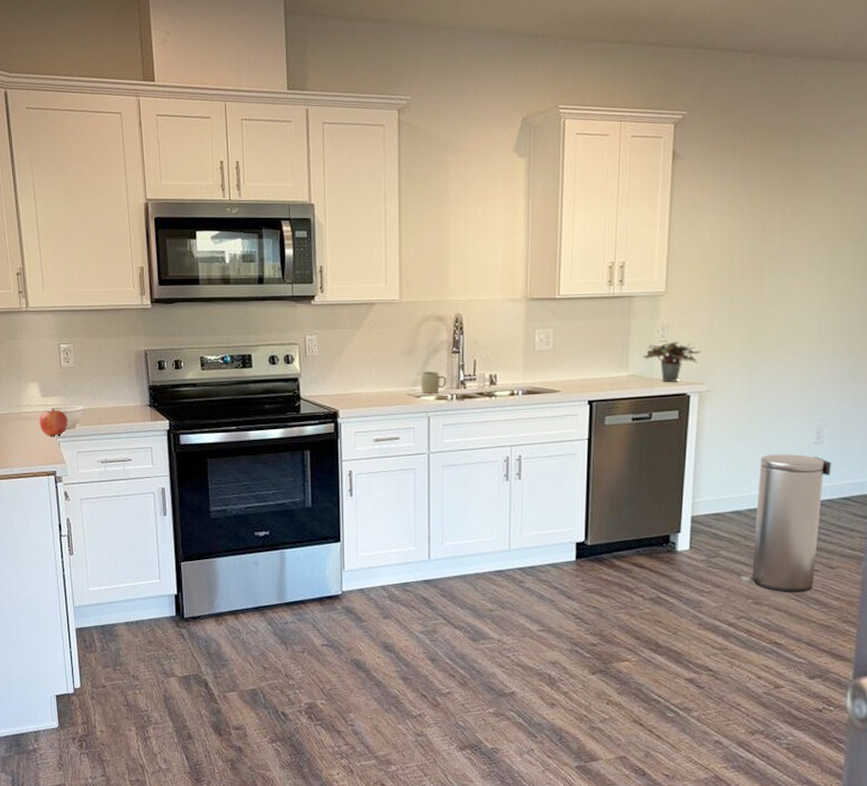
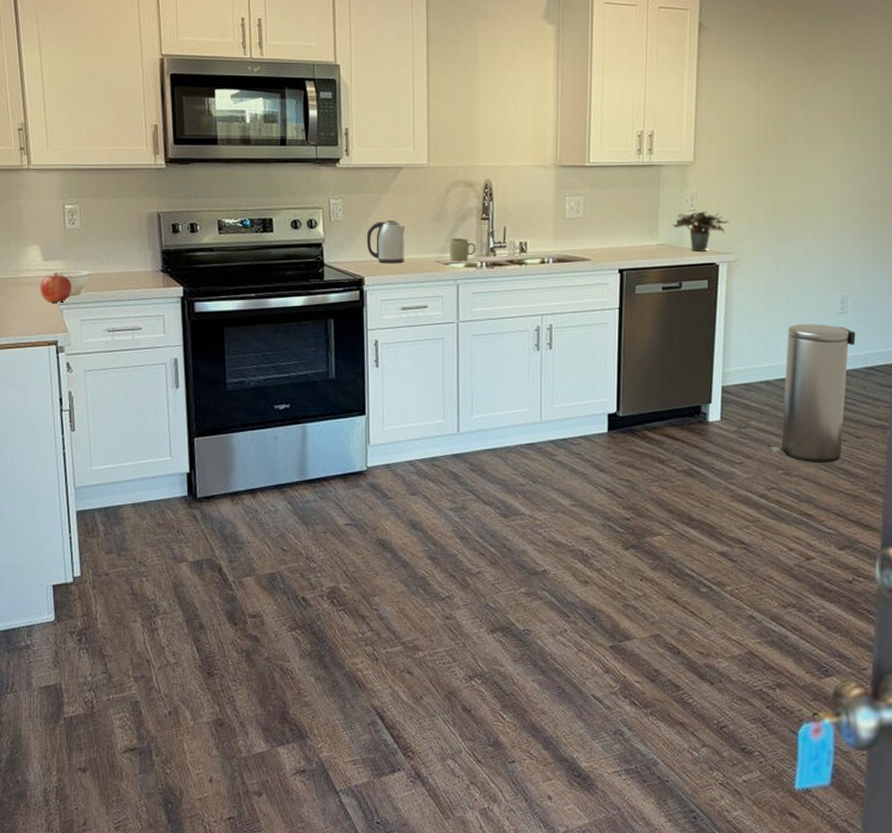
kettle: none [340,354,378,397] -> present [366,220,406,264]

